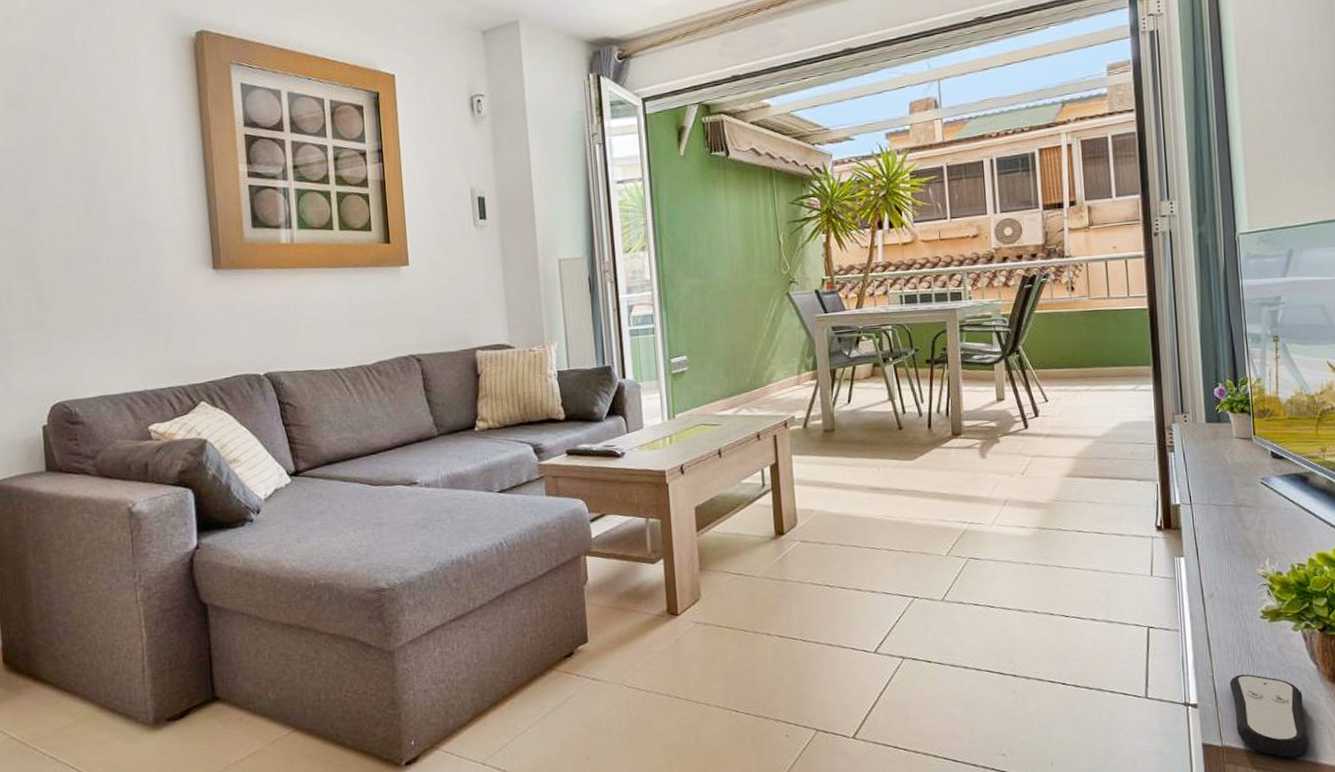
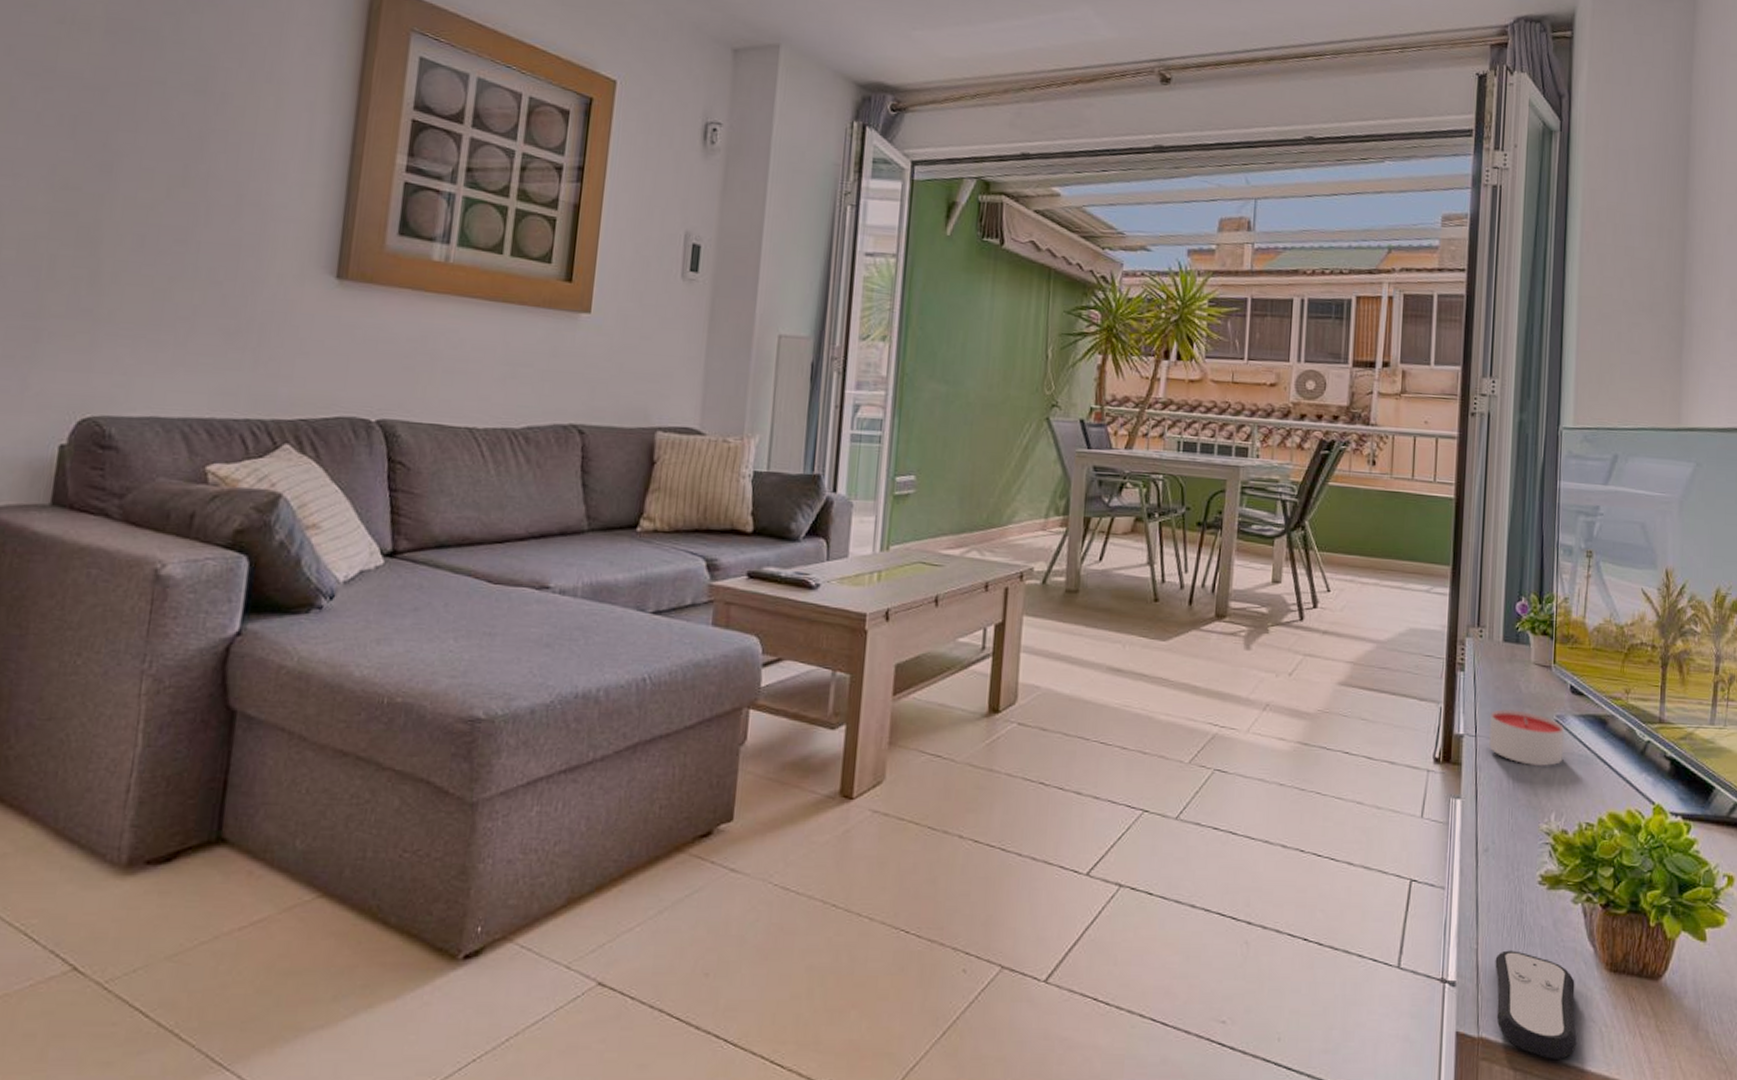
candle: none [1202,478,1271,523] -> present [1489,709,1564,767]

